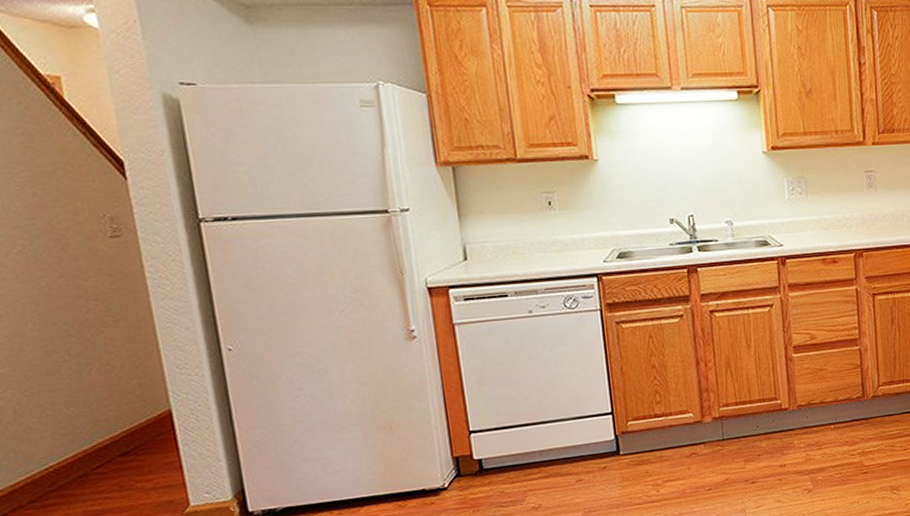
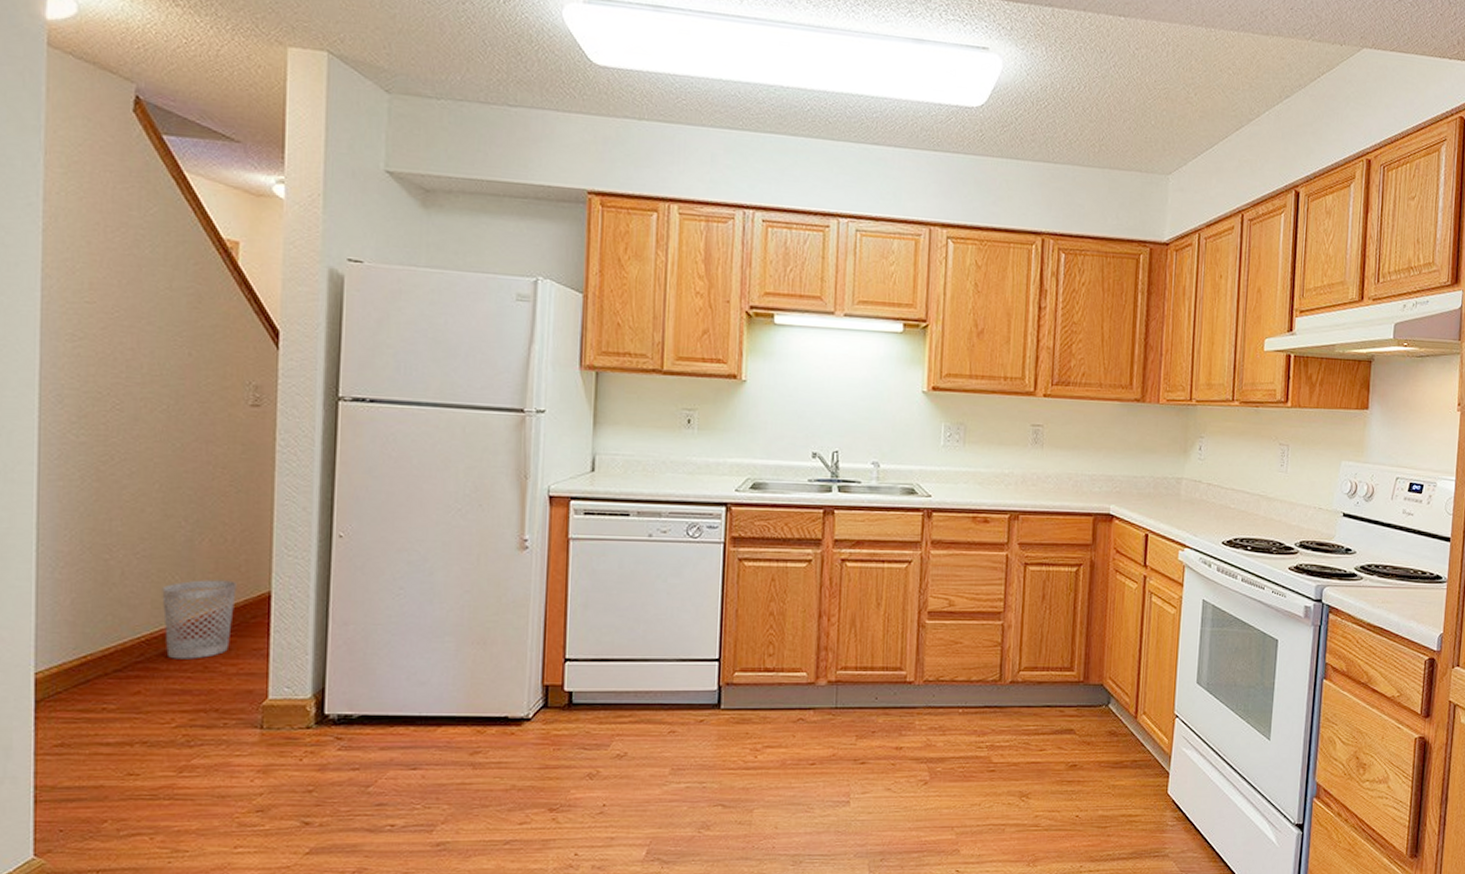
wastebasket: none [59,404,140,484] -> present [162,580,237,659]

